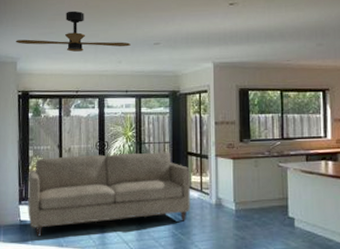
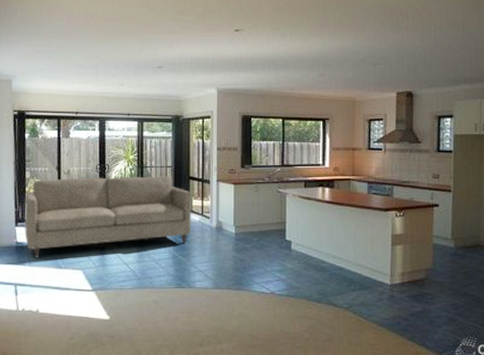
ceiling fan: present [15,10,131,52] -> none [10,29,133,72]

